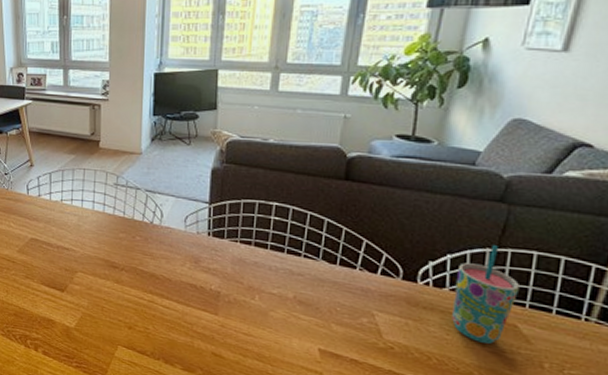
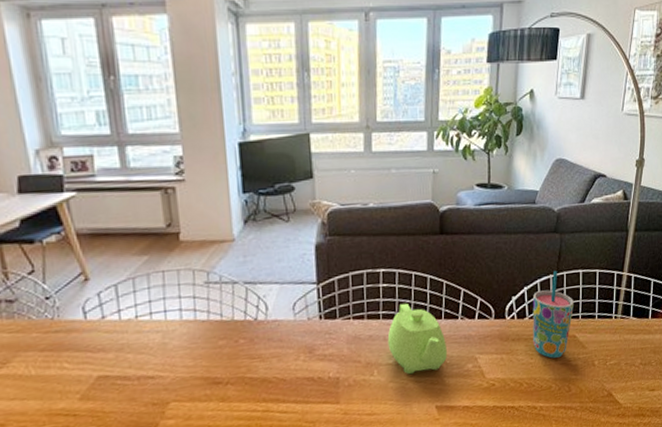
teapot: none [273,240,339,314] -> present [387,304,447,375]

